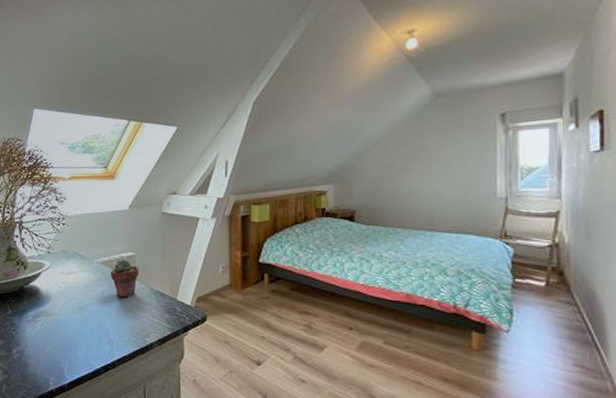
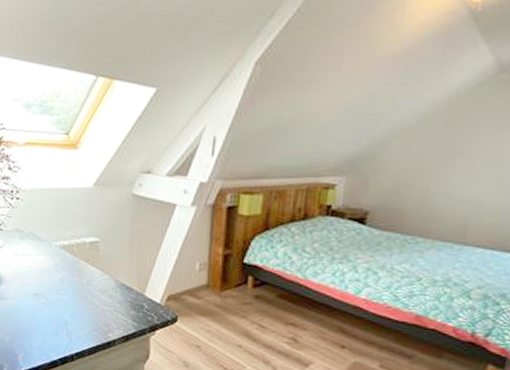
potted succulent: present [110,259,139,298] -> none [70,245,103,288]

